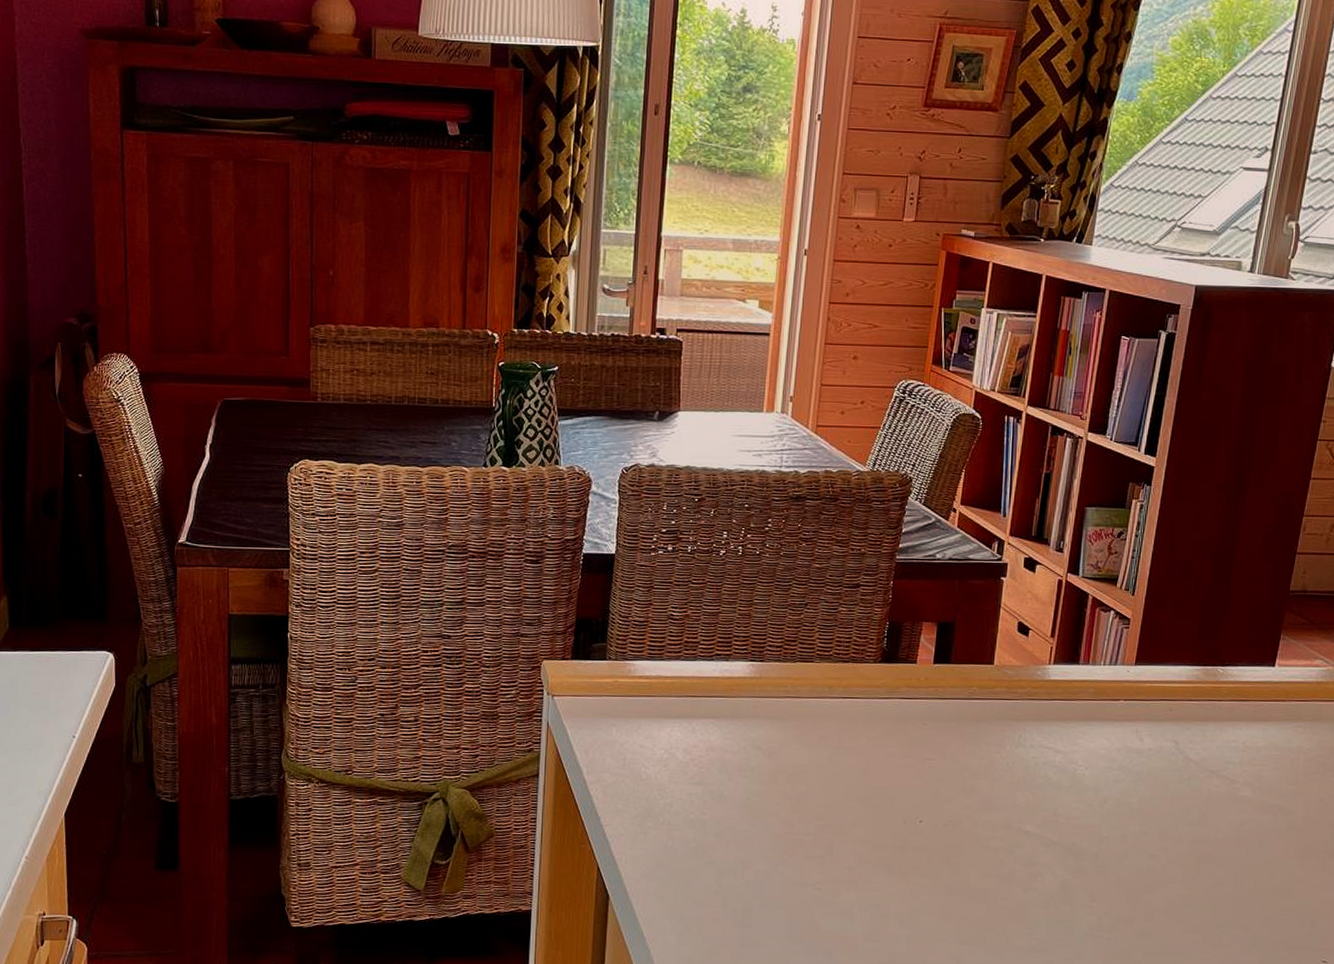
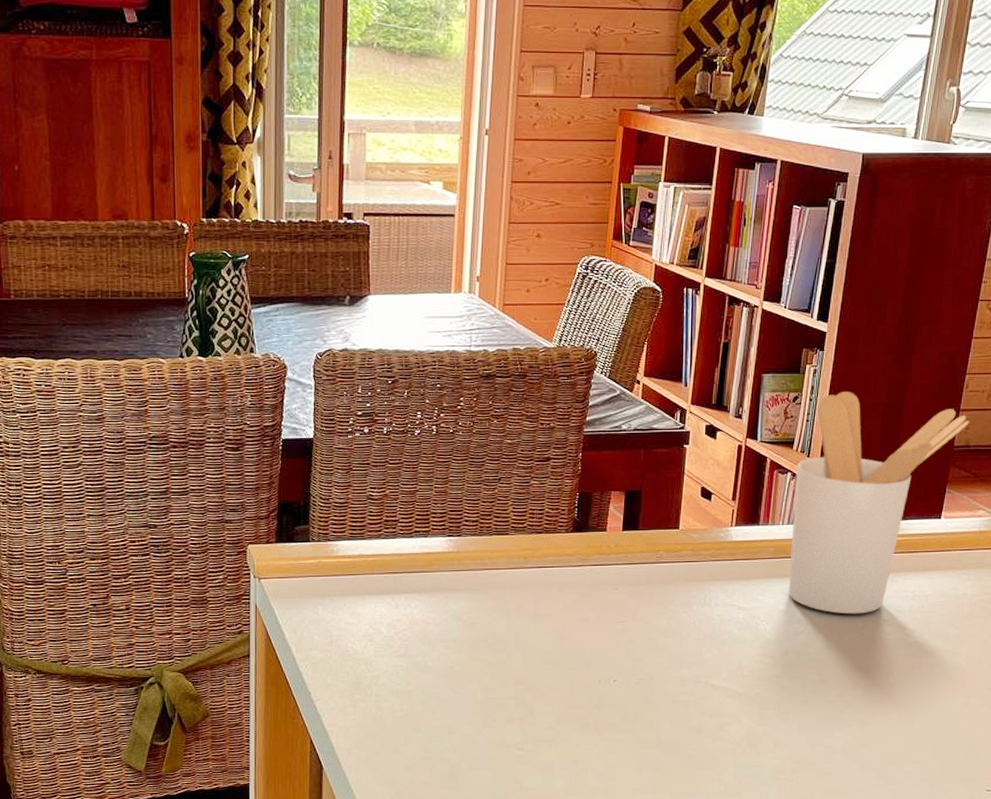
utensil holder: none [1109,529,1307,764] -> present [788,392,970,614]

